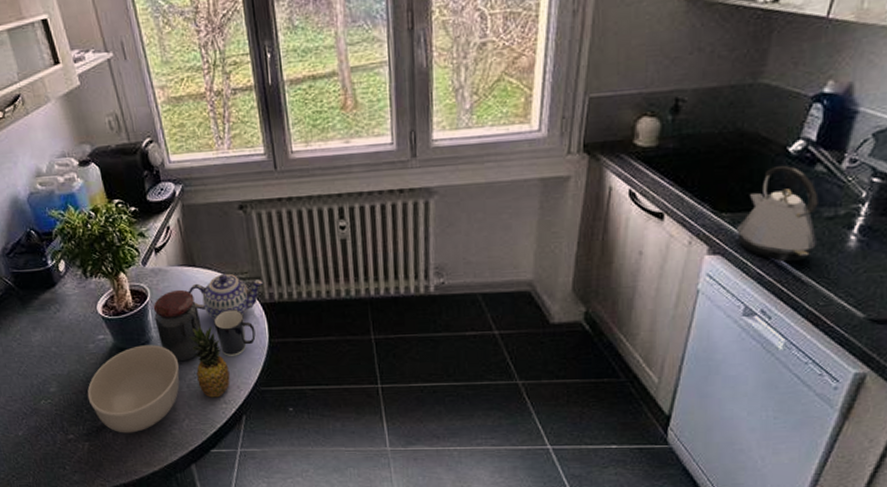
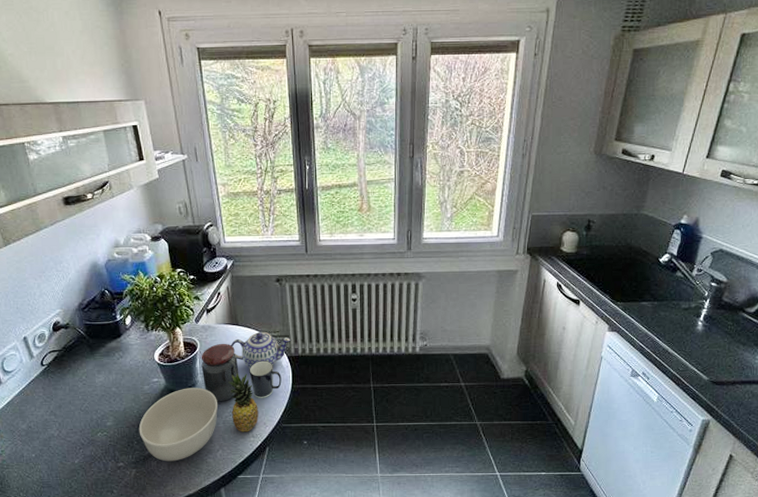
kettle: present [737,165,819,262] -> none [627,270,679,339]

